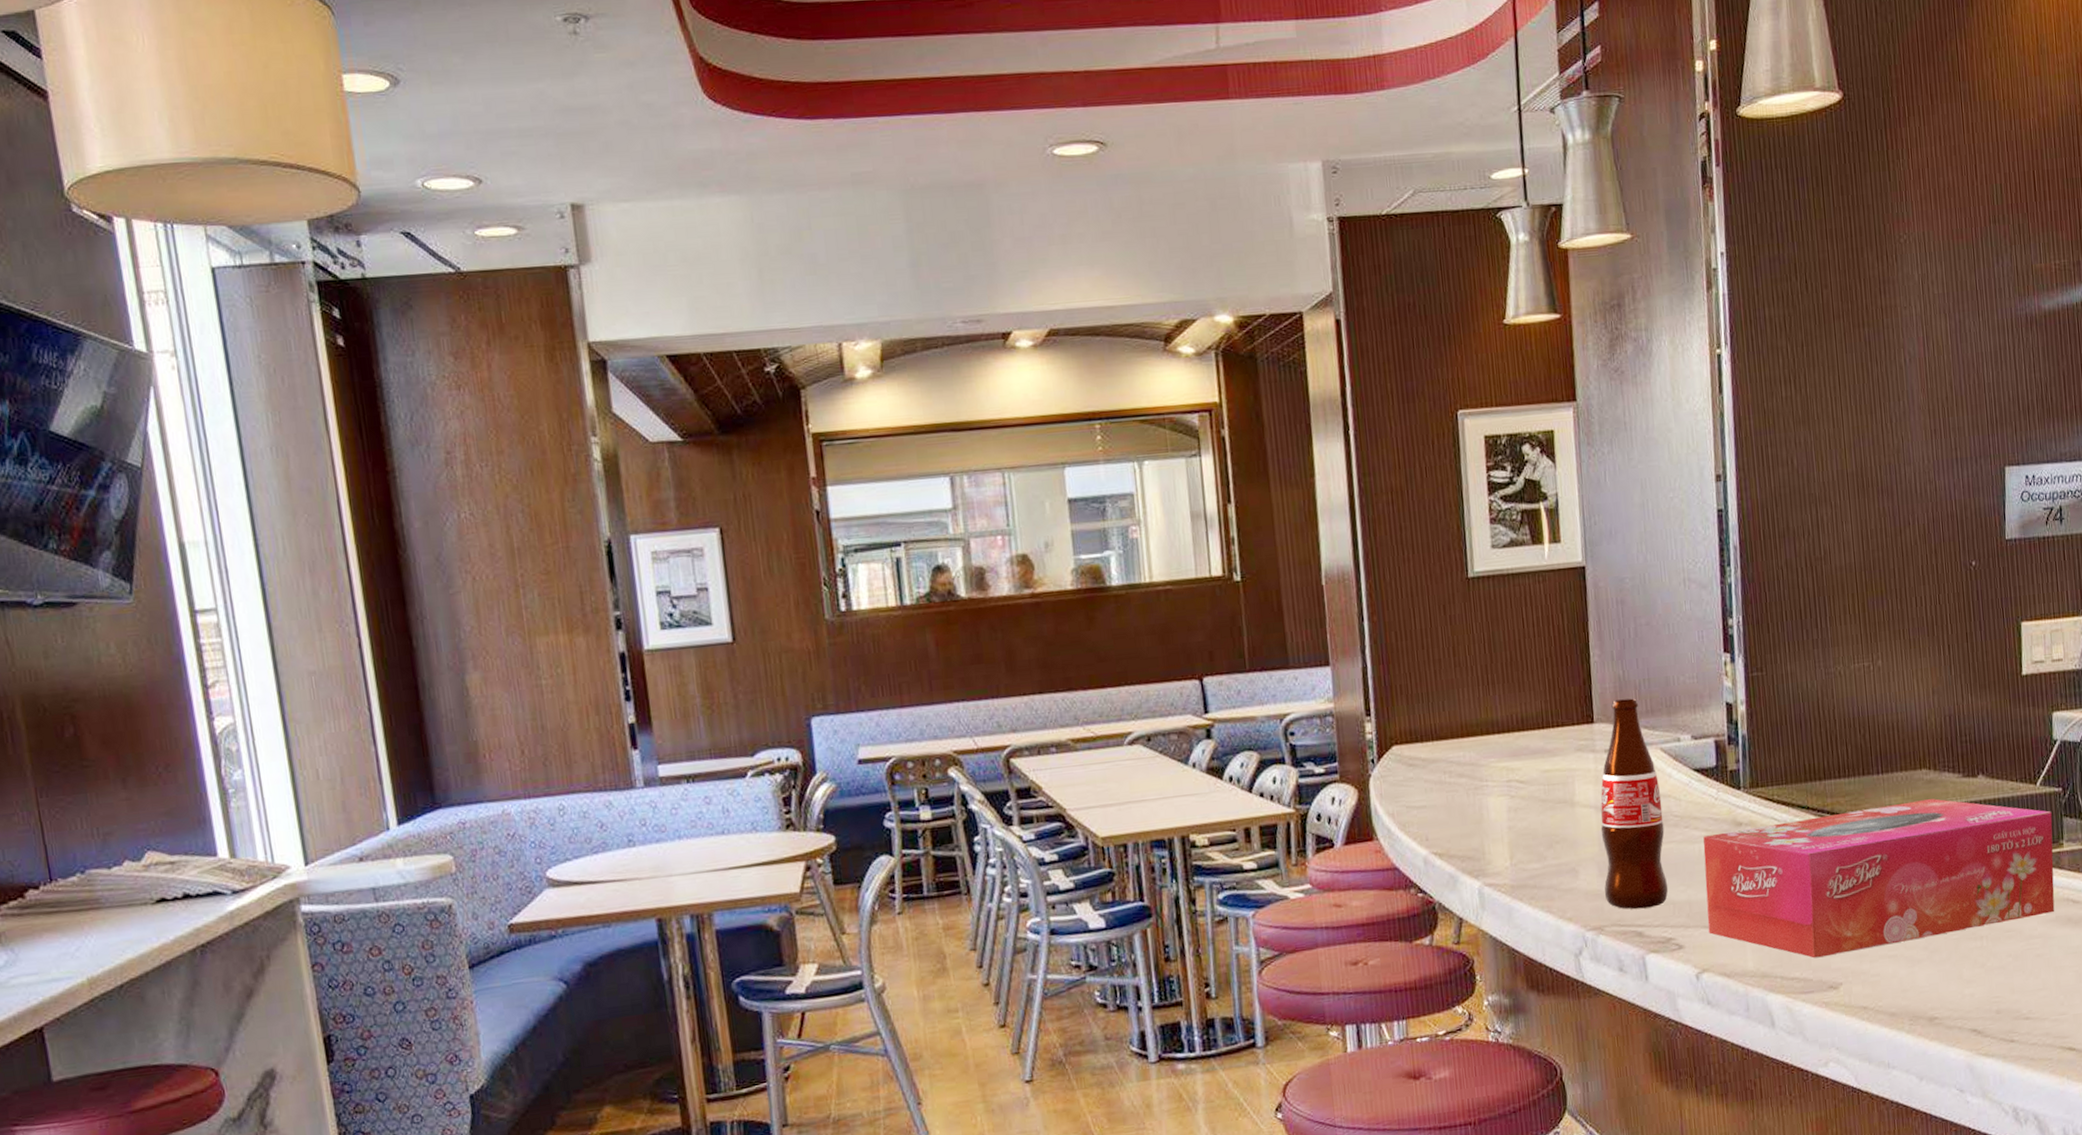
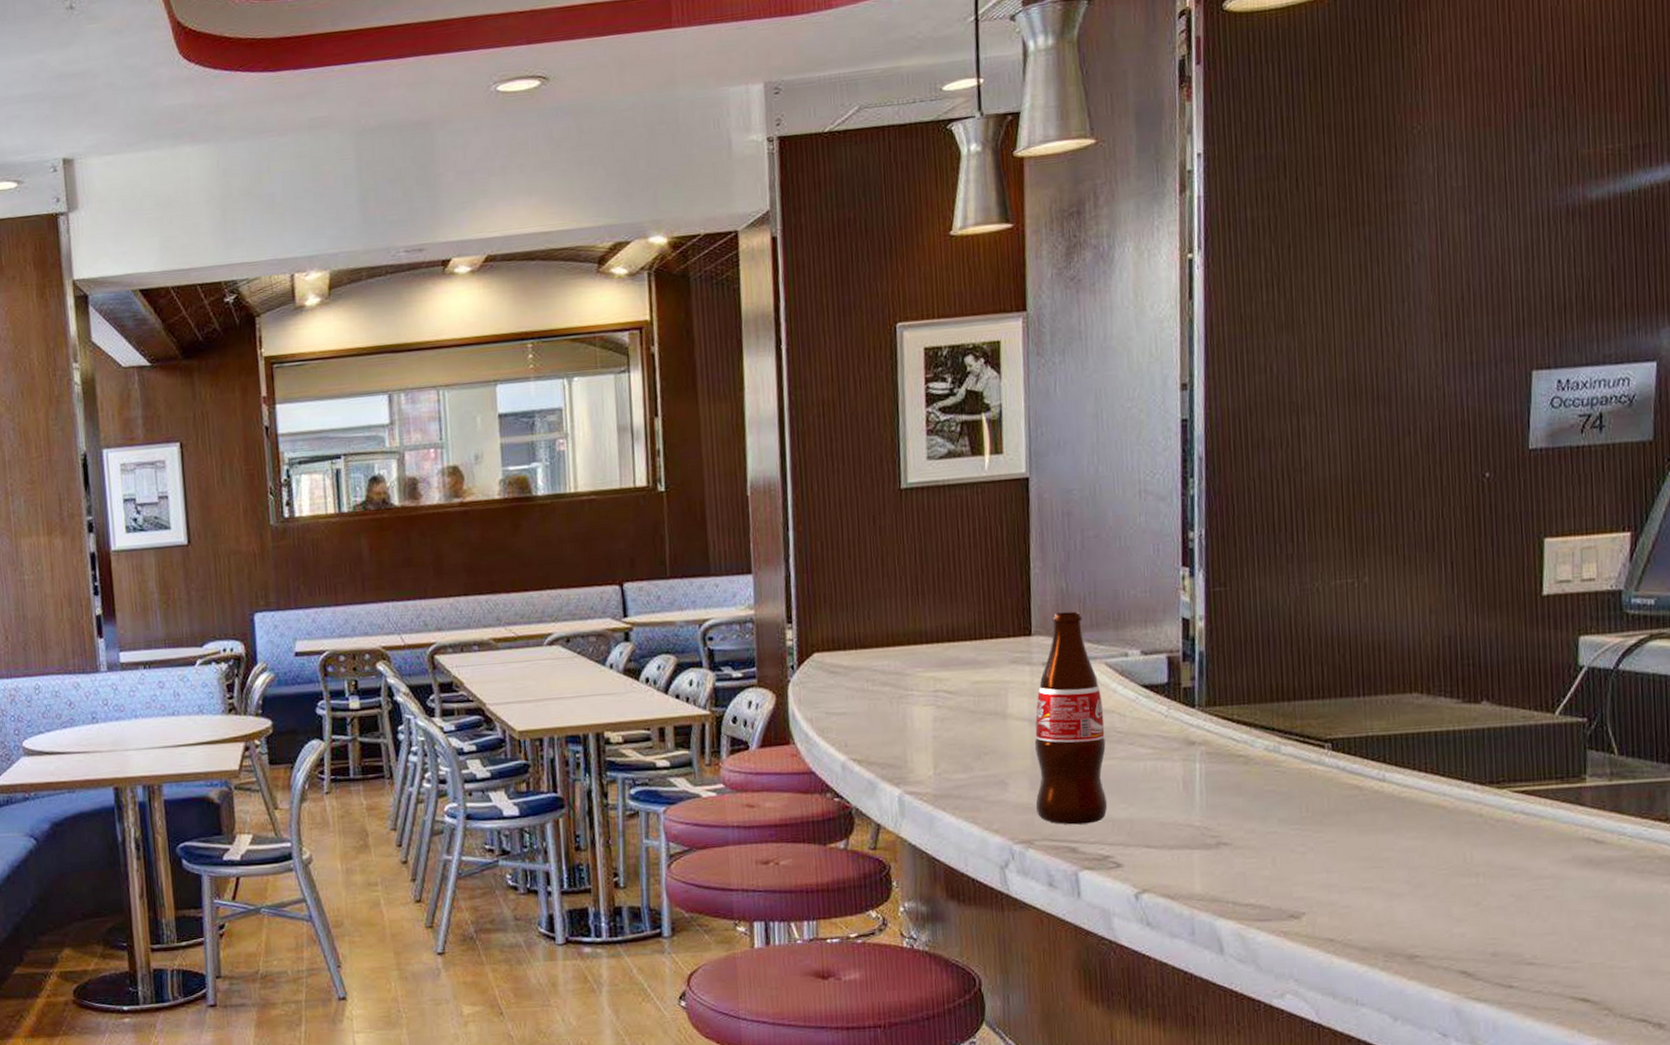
tissue box: present [1703,799,2055,958] -> none [1149,724,1573,885]

